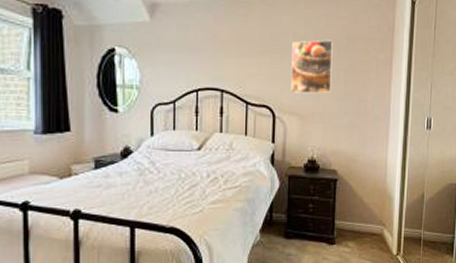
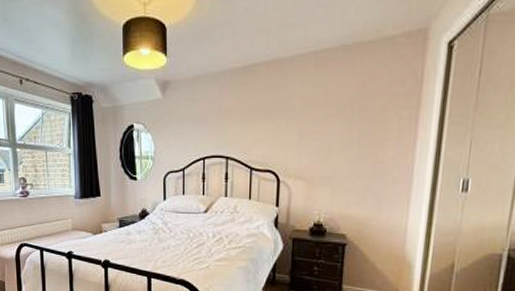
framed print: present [291,40,333,94] -> none [297,100,345,157]

